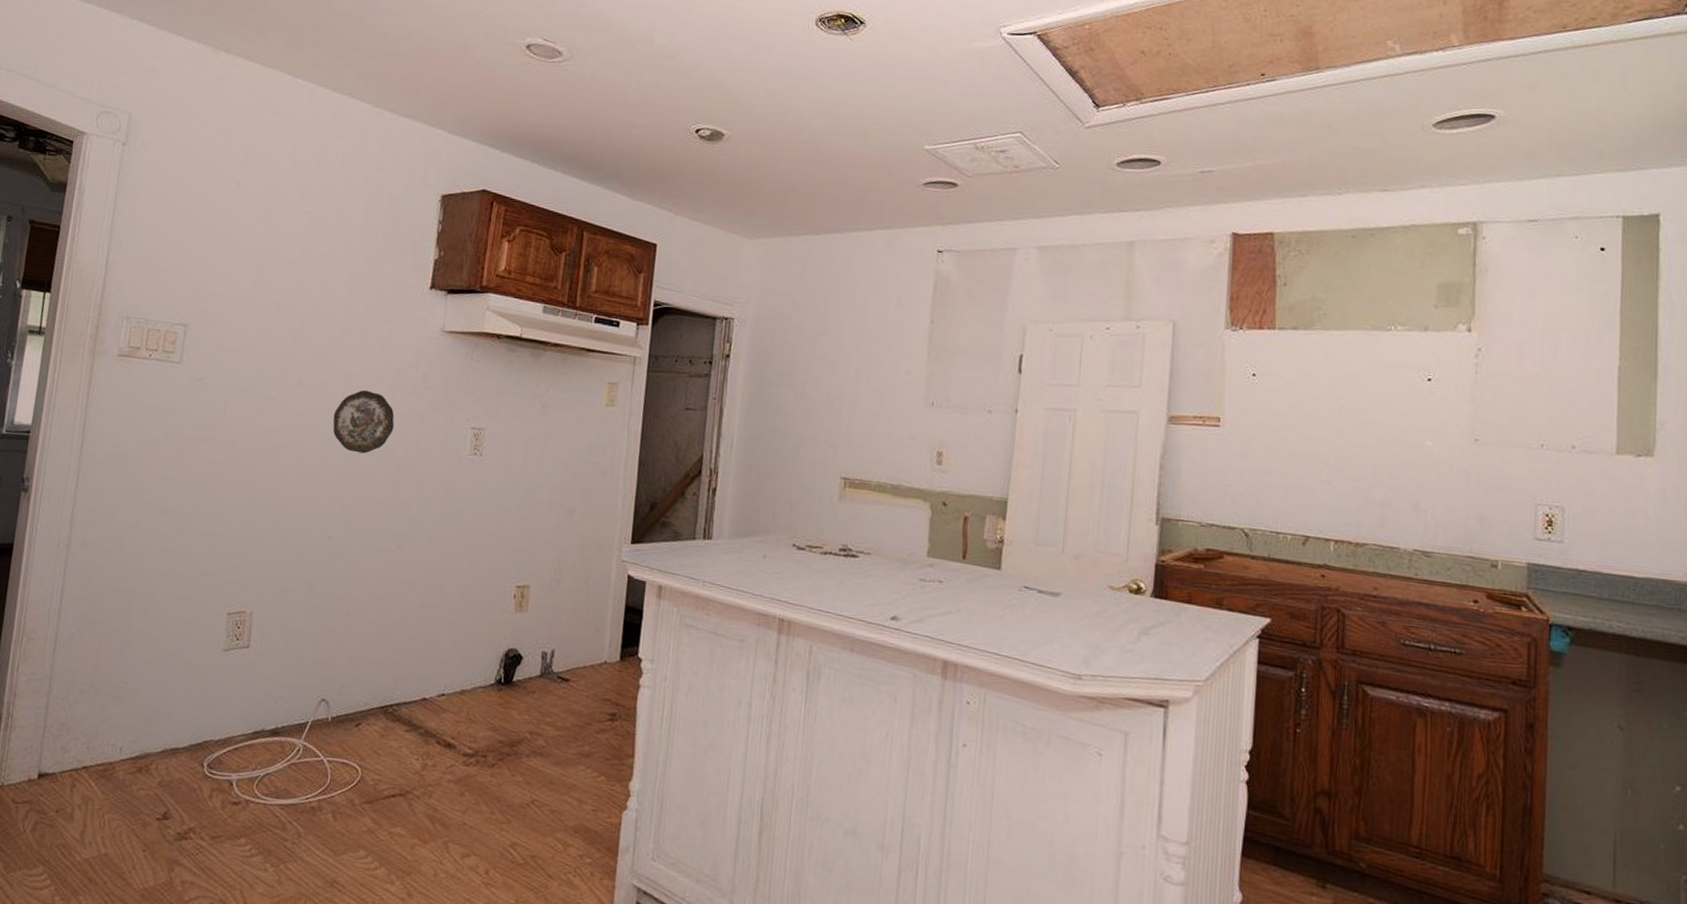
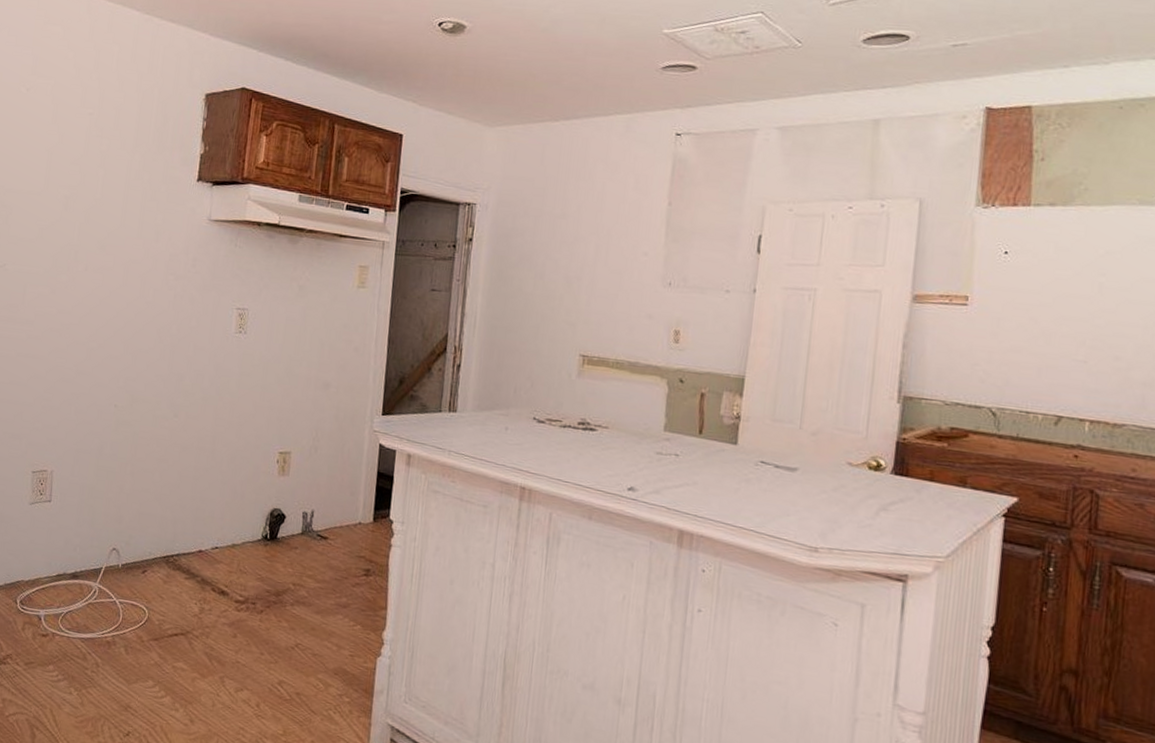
decorative plate: present [332,389,395,454] -> none [115,274,169,332]

